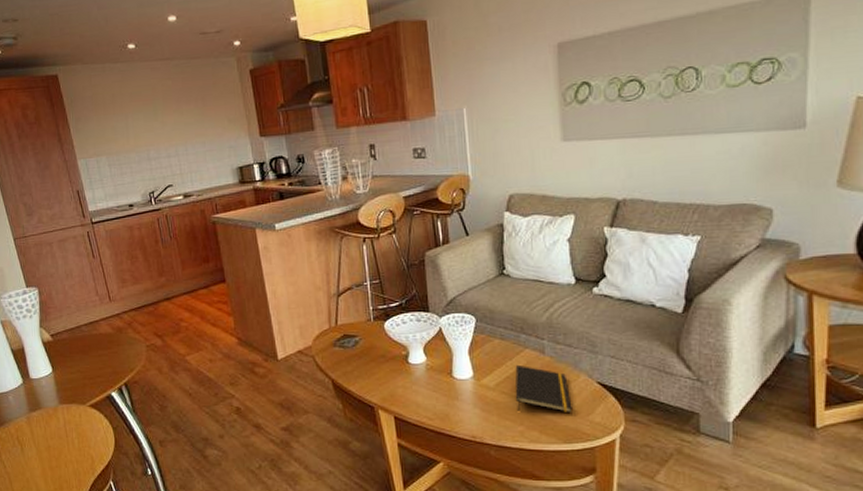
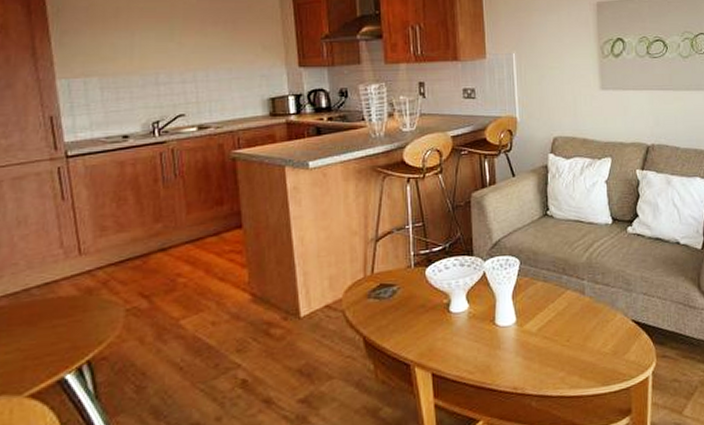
notepad: present [515,364,572,414] -> none [556,306,610,356]

